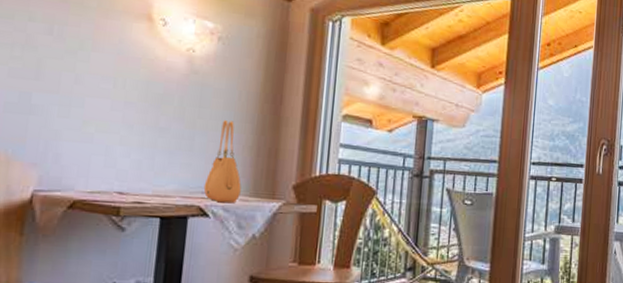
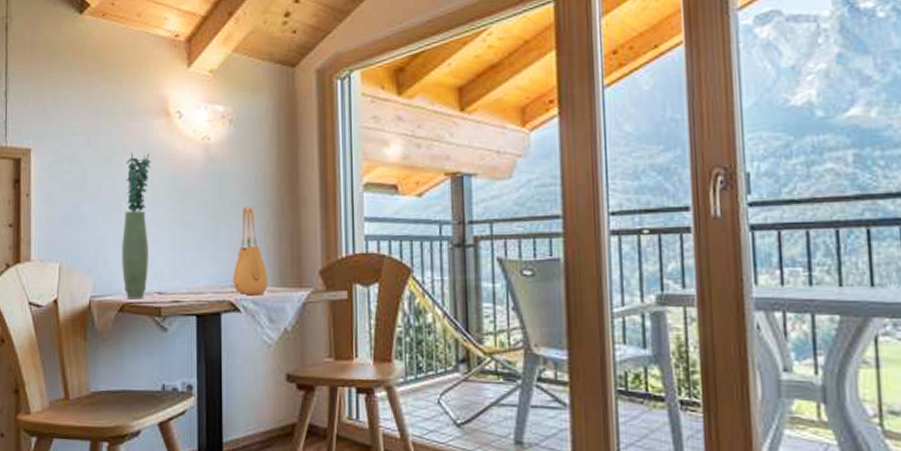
vase: none [76,50,126,198] -> present [122,153,151,300]

